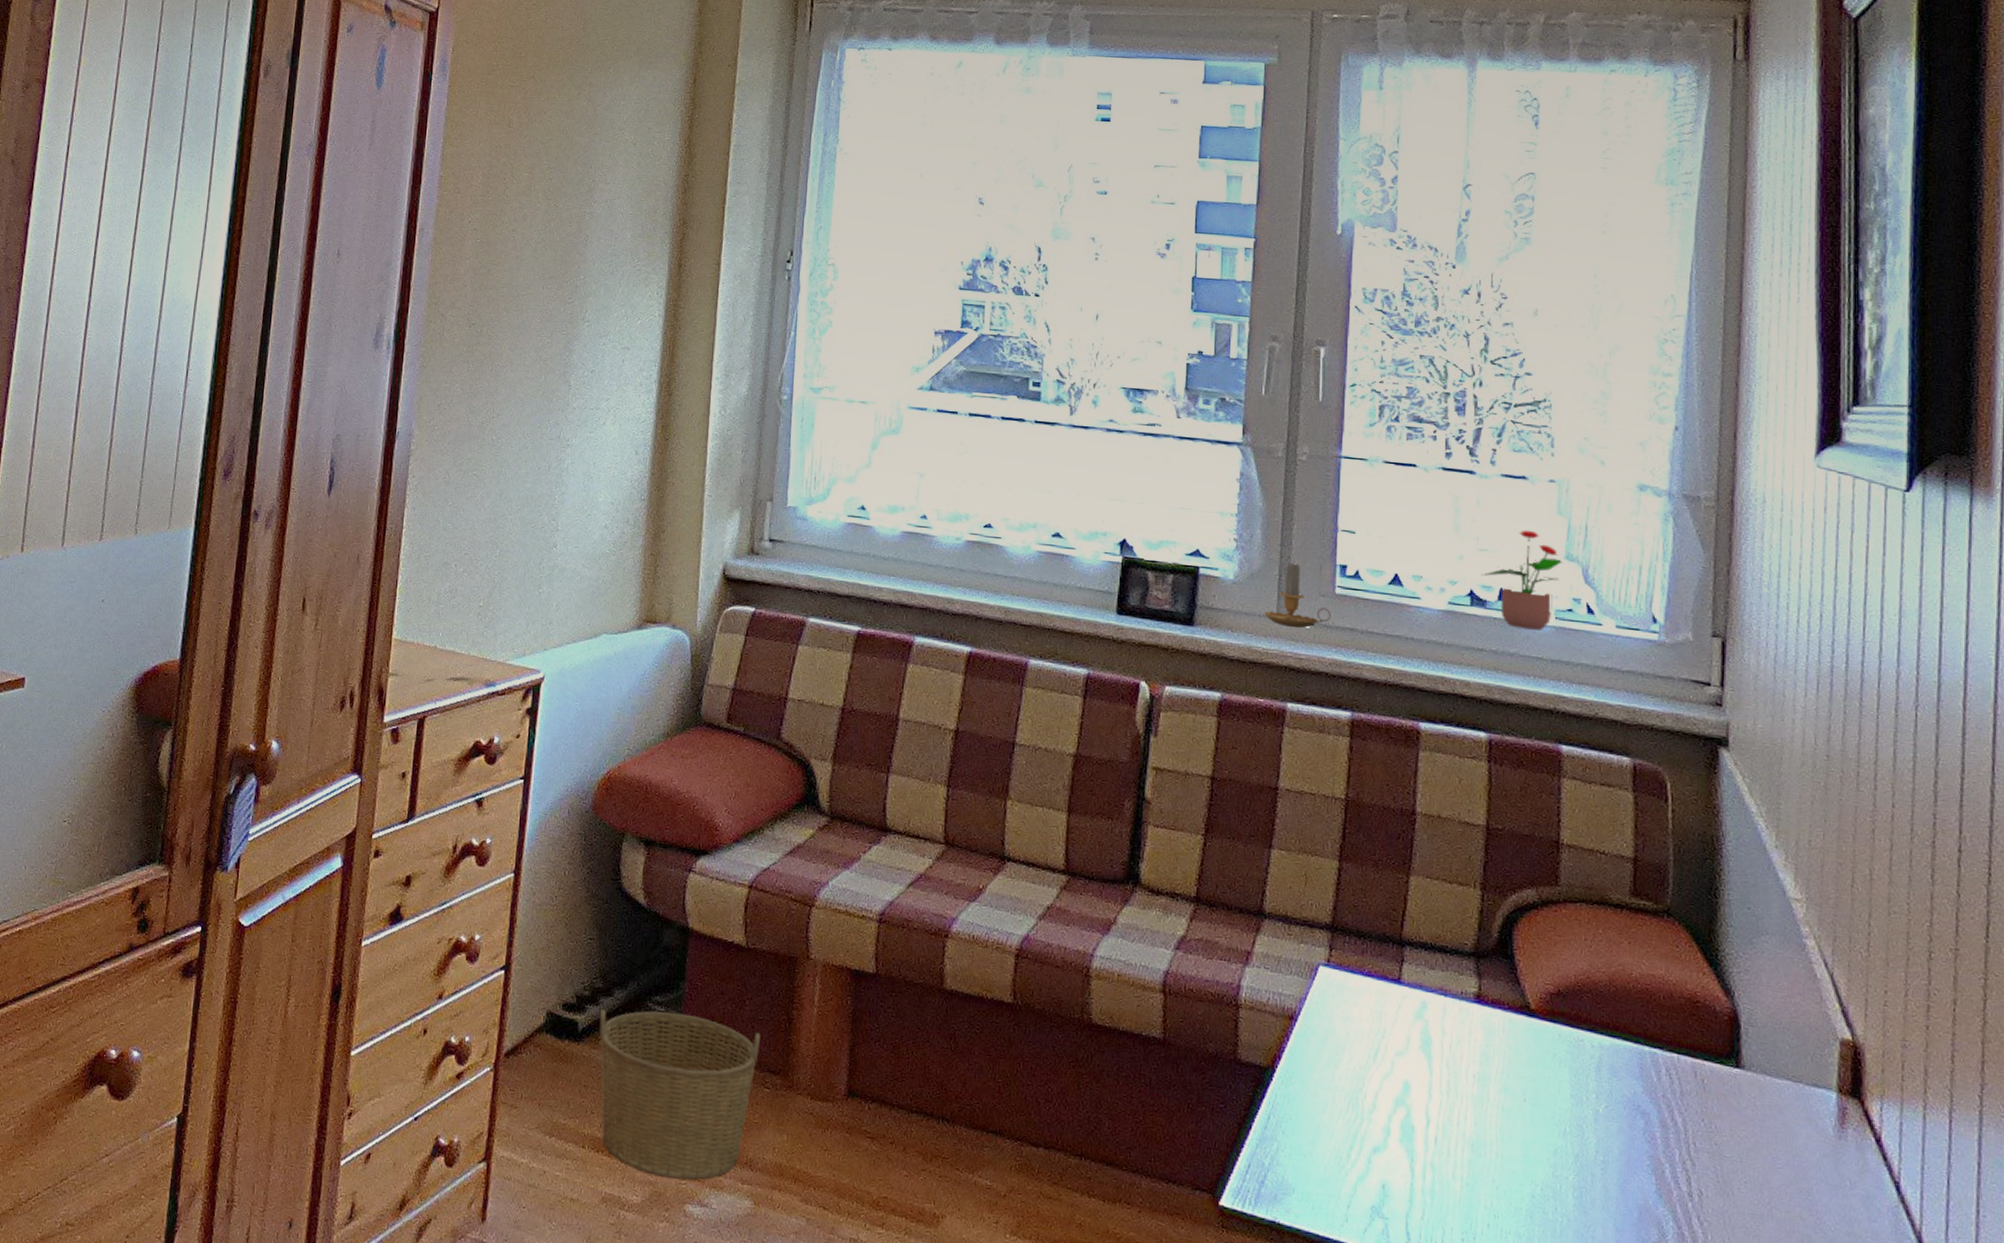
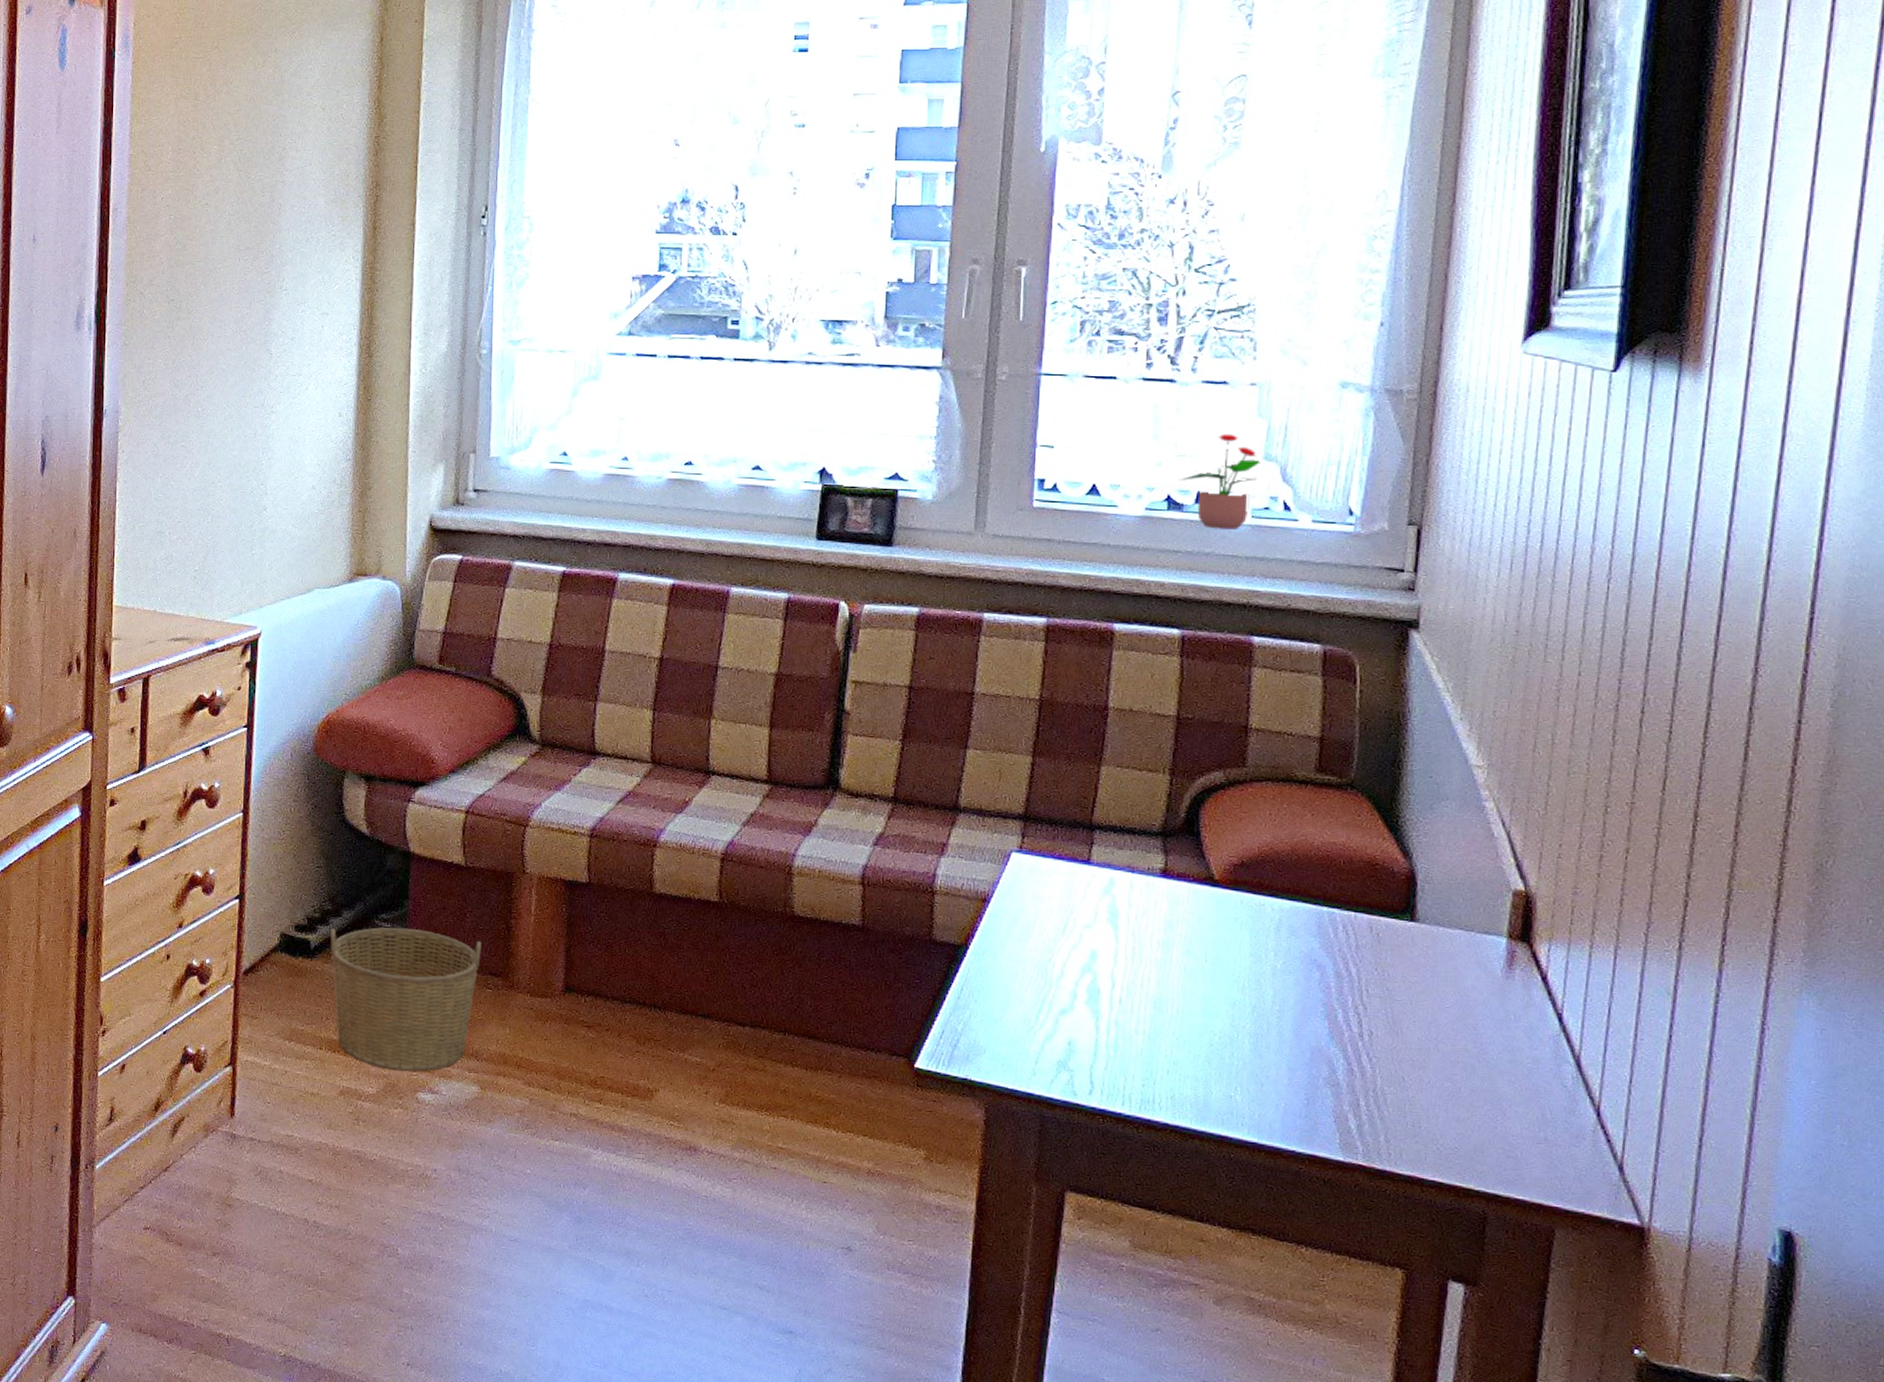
candle: present [1264,560,1331,629] -> none [962,477,1028,543]

